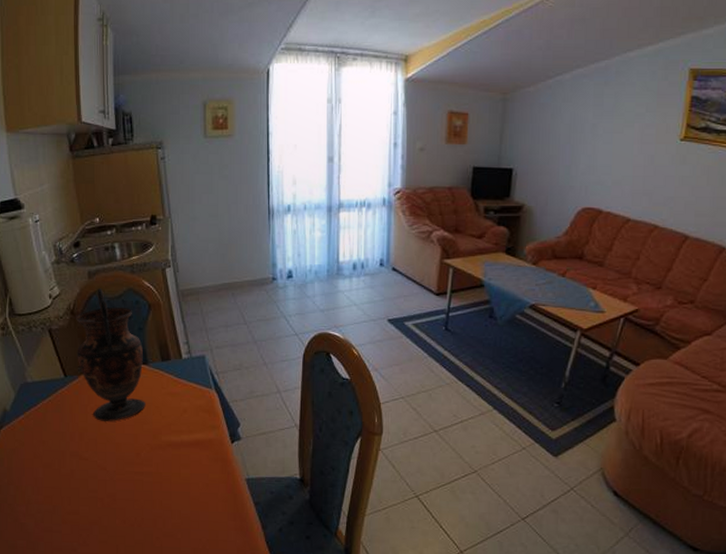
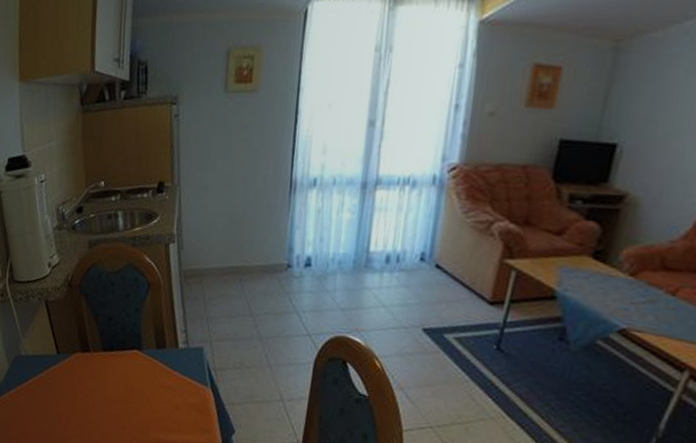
vase: present [76,288,145,421] -> none [70,260,138,409]

